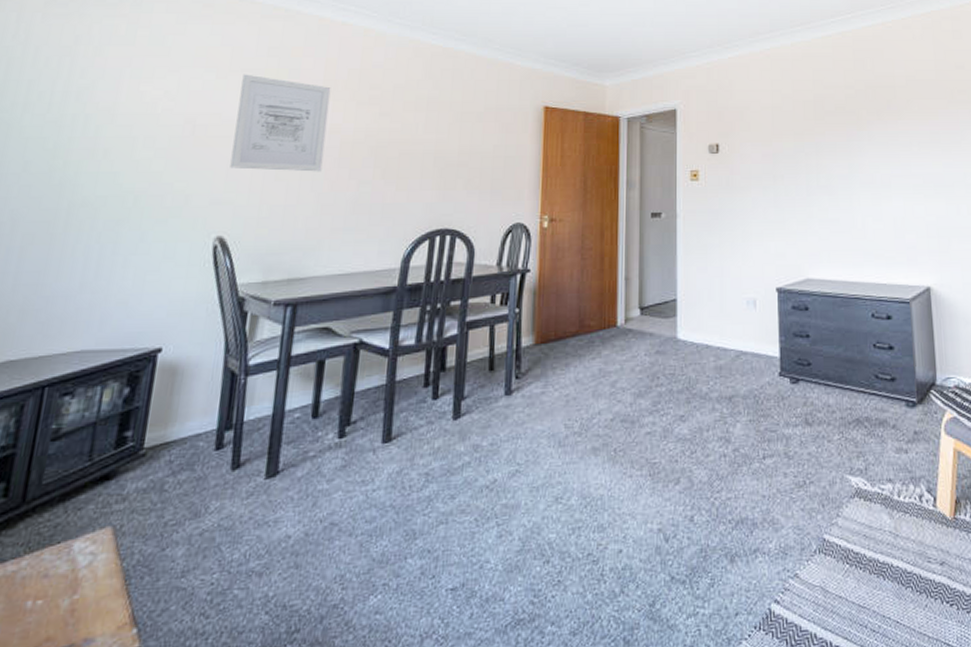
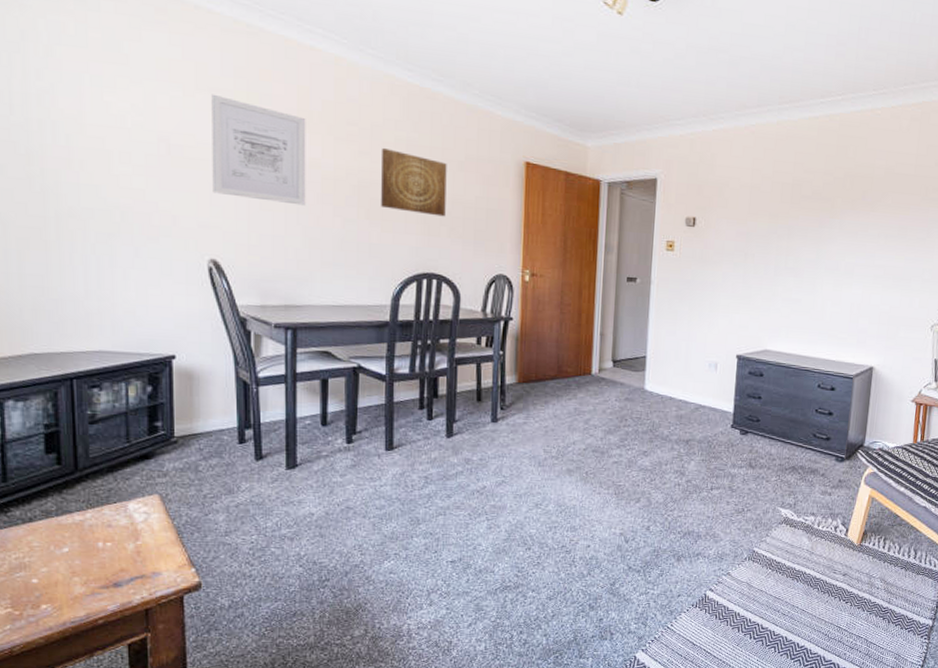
wall art: none [398,106,466,169] -> present [380,147,447,217]

